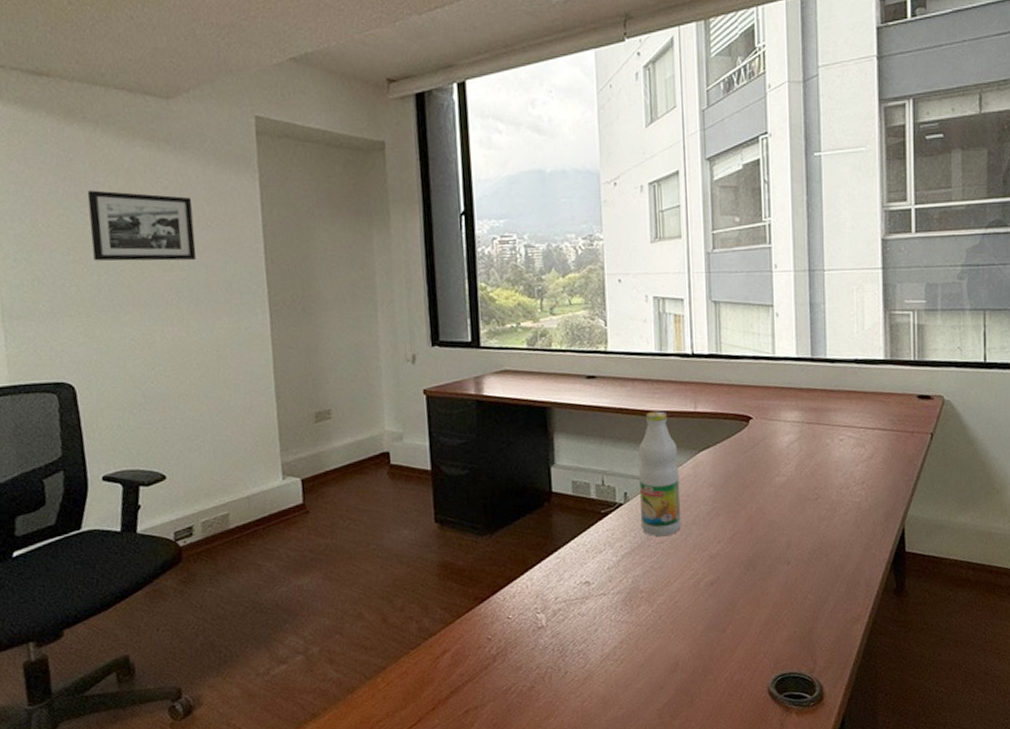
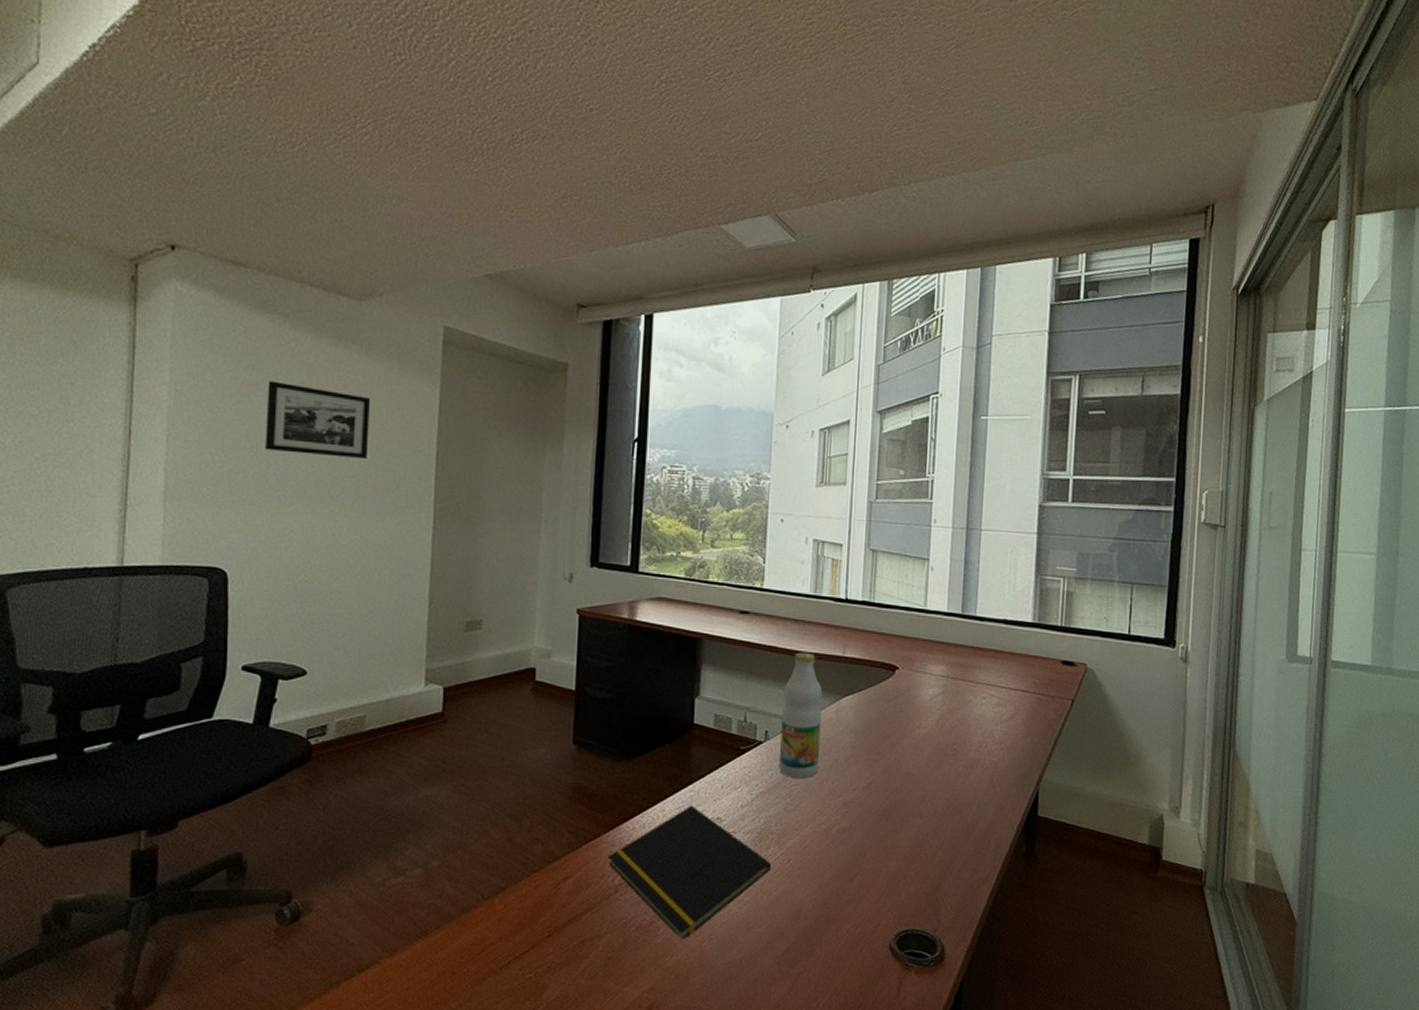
notepad: none [481,571,645,701] -> present [607,805,772,939]

